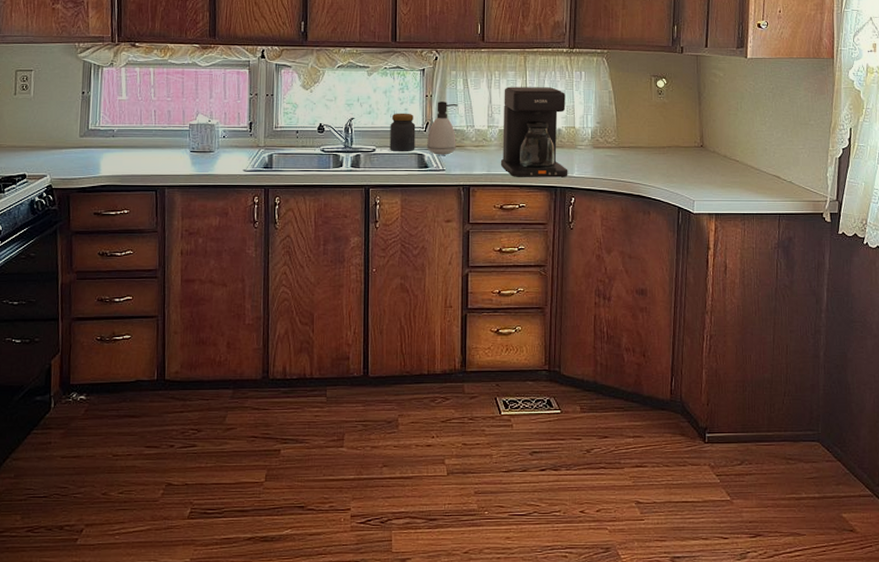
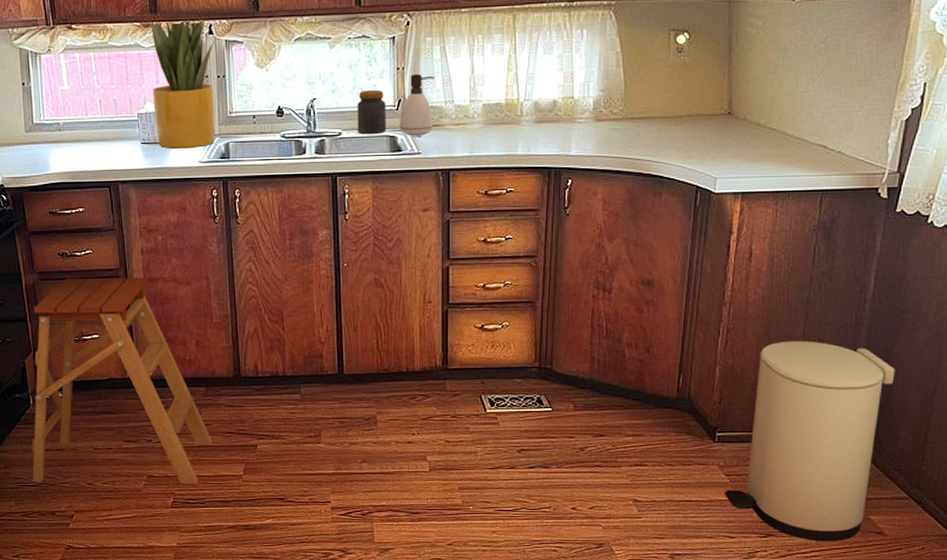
step ladder: none [43,278,237,494] -> present [31,277,213,485]
planter: none [205,44,266,159] -> present [148,19,216,150]
coffee maker: present [500,87,568,178] -> none [484,51,565,159]
pedal bin: none [716,346,851,540] -> present [725,340,895,541]

